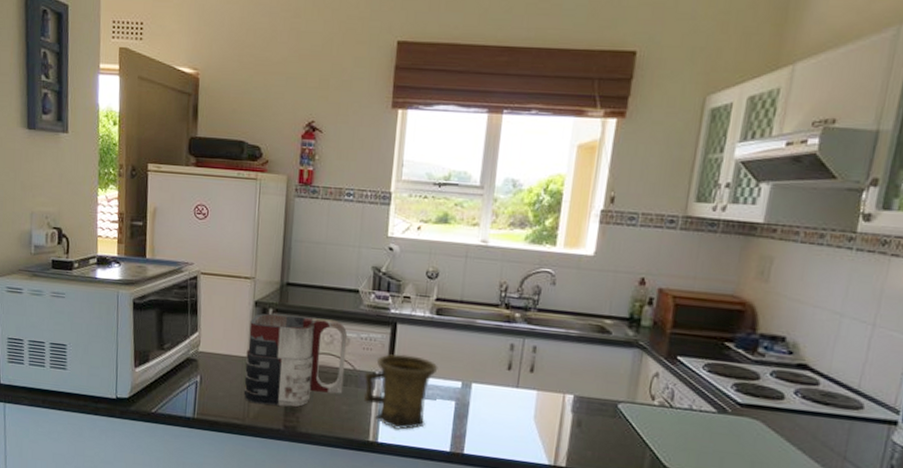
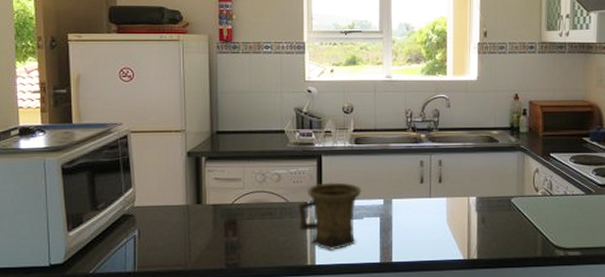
mug: present [243,313,348,407] -> none [183,160,279,248]

